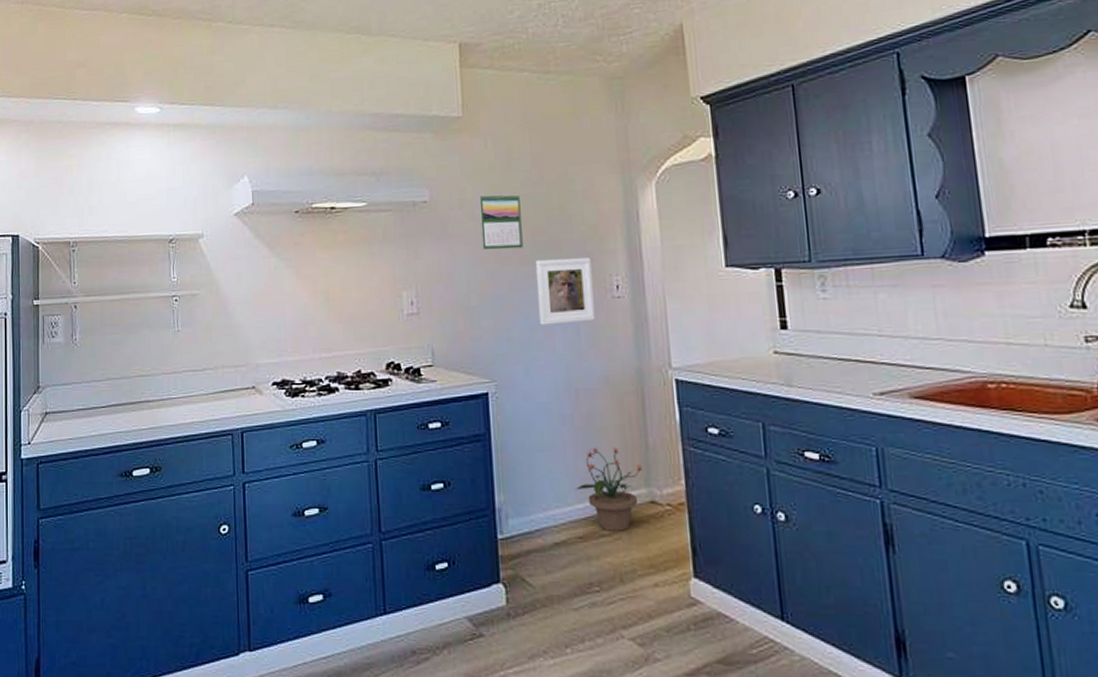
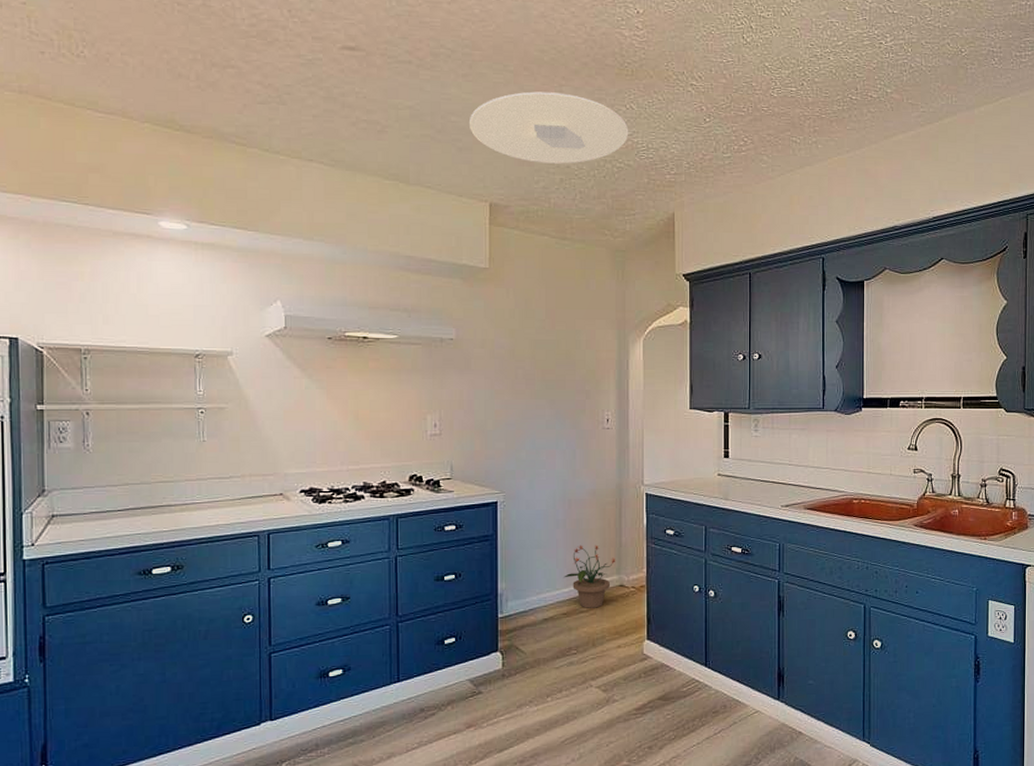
calendar: present [479,193,523,250] -> none [499,336,534,384]
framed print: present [535,258,595,325] -> none [543,395,588,448]

